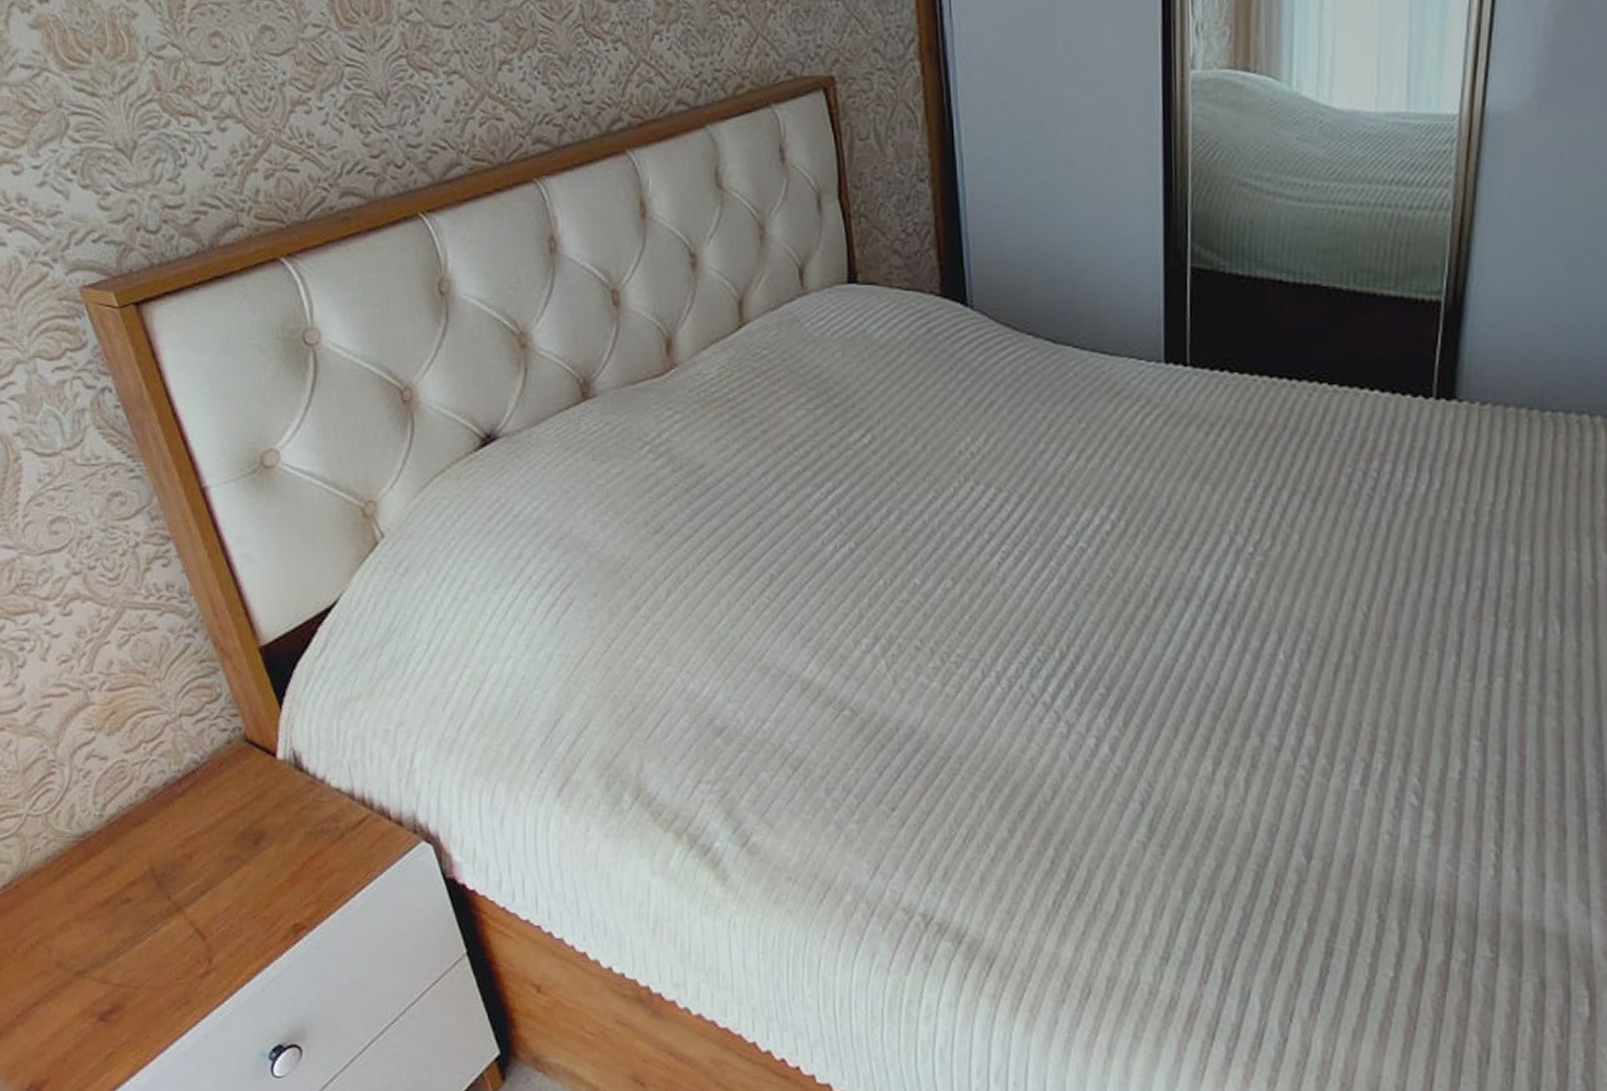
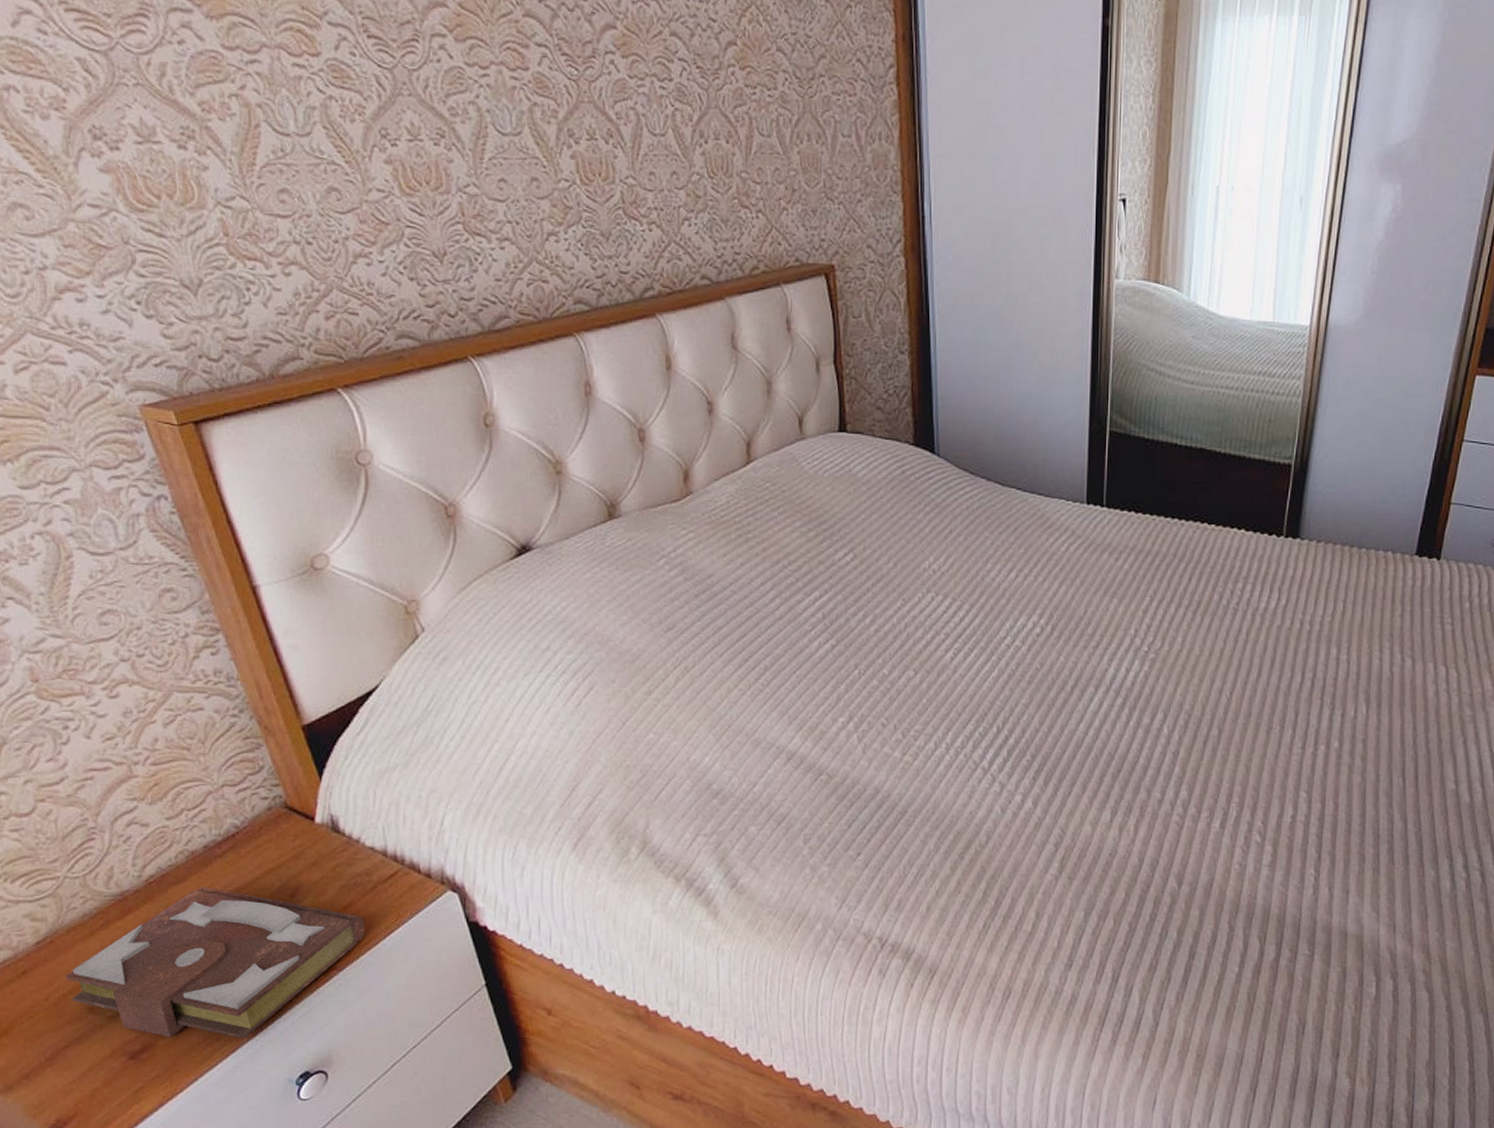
book: none [32,828,335,1004] -> present [66,886,365,1039]

